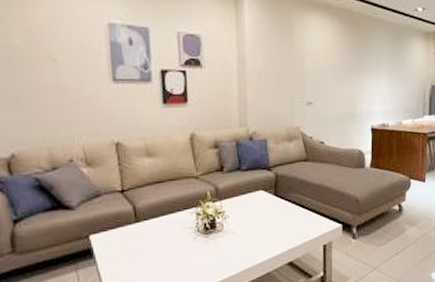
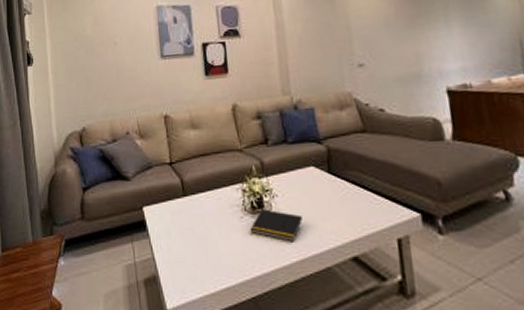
notepad: none [202,229,251,255] -> present [249,209,304,241]

